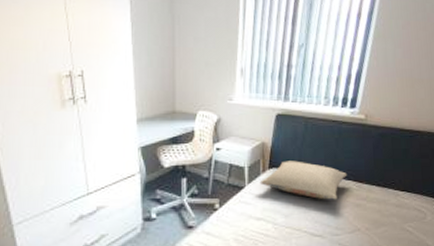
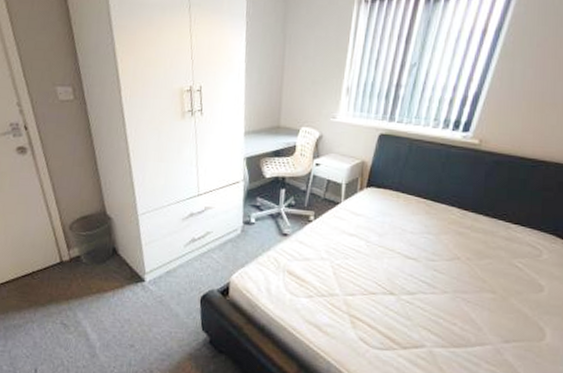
pillow: present [259,161,348,200] -> none [356,181,452,225]

